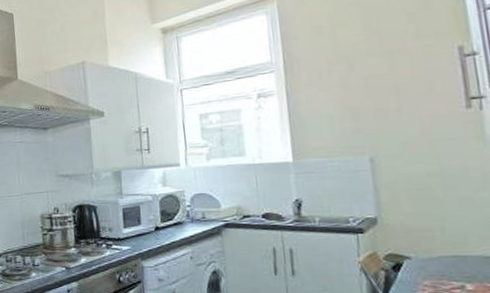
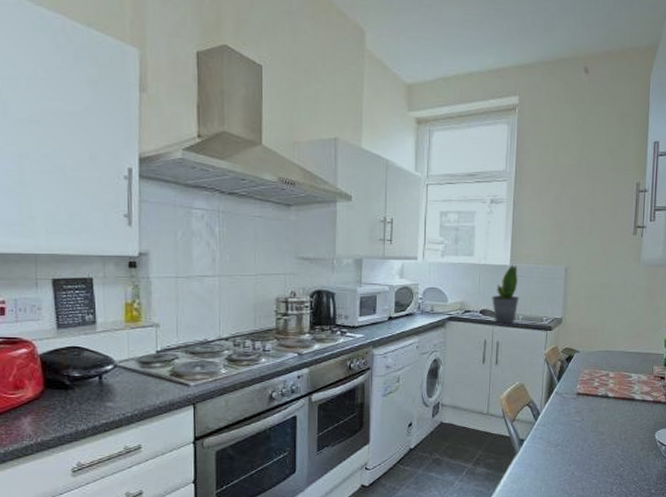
potted plant: none [275,160,312,227] -> present [492,264,519,323]

